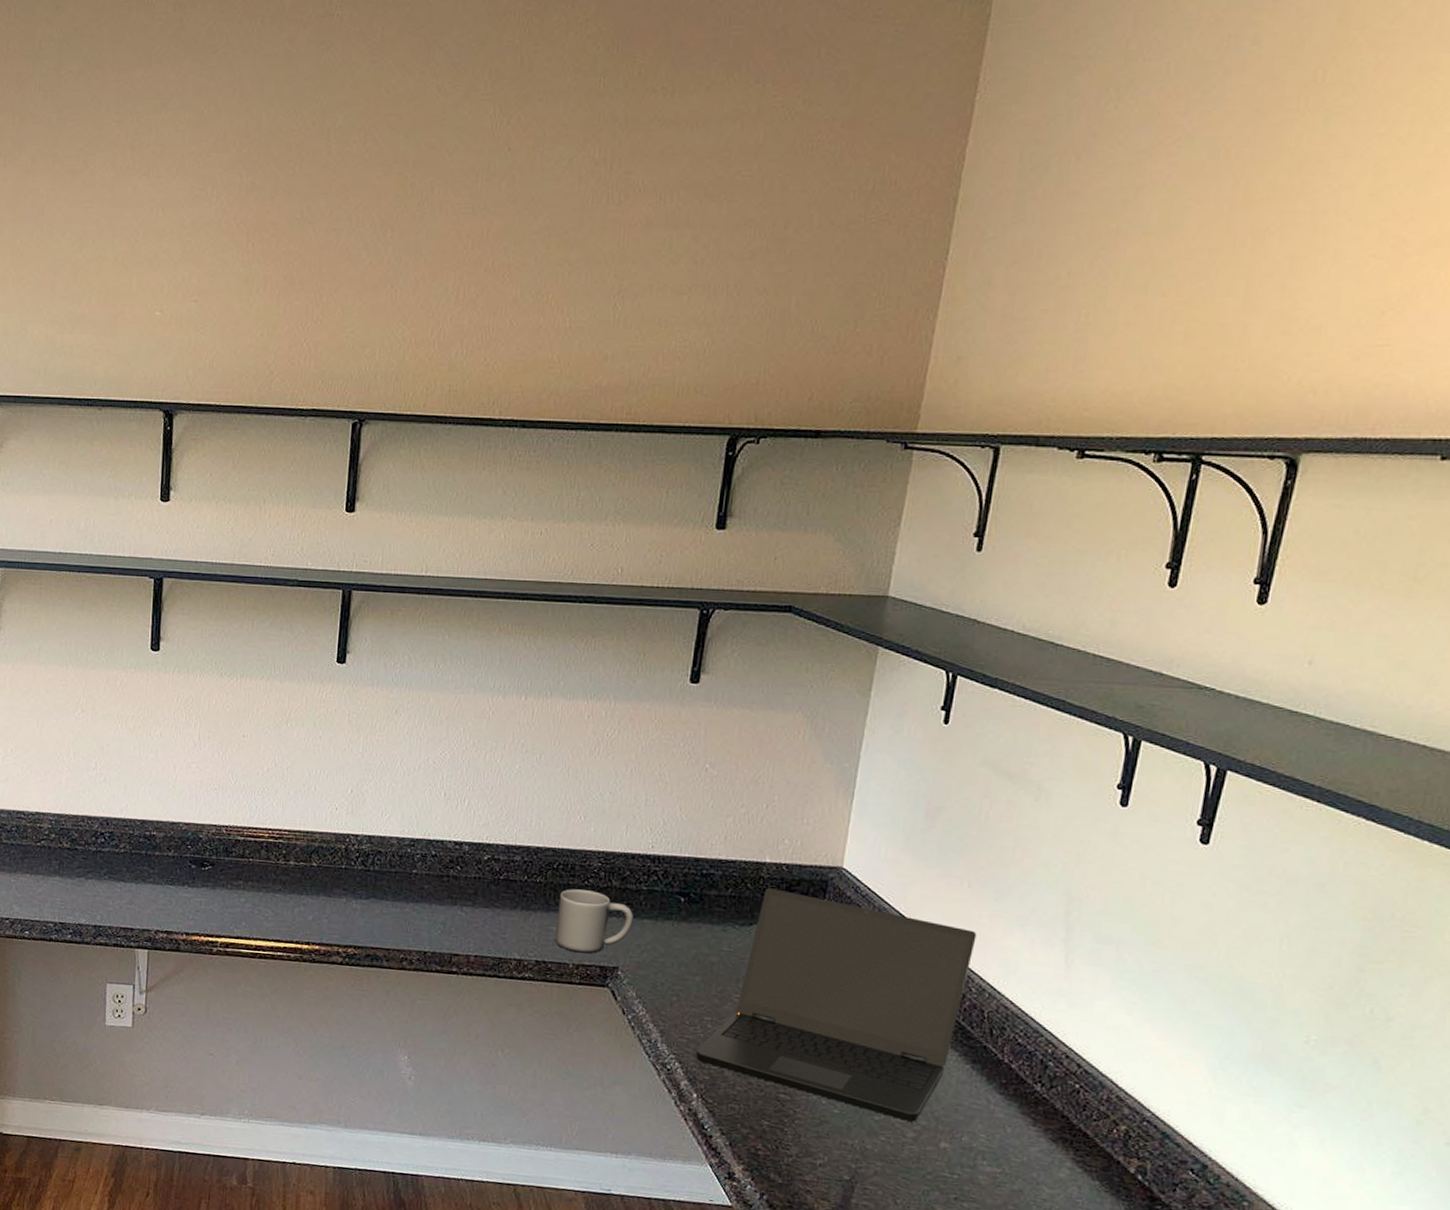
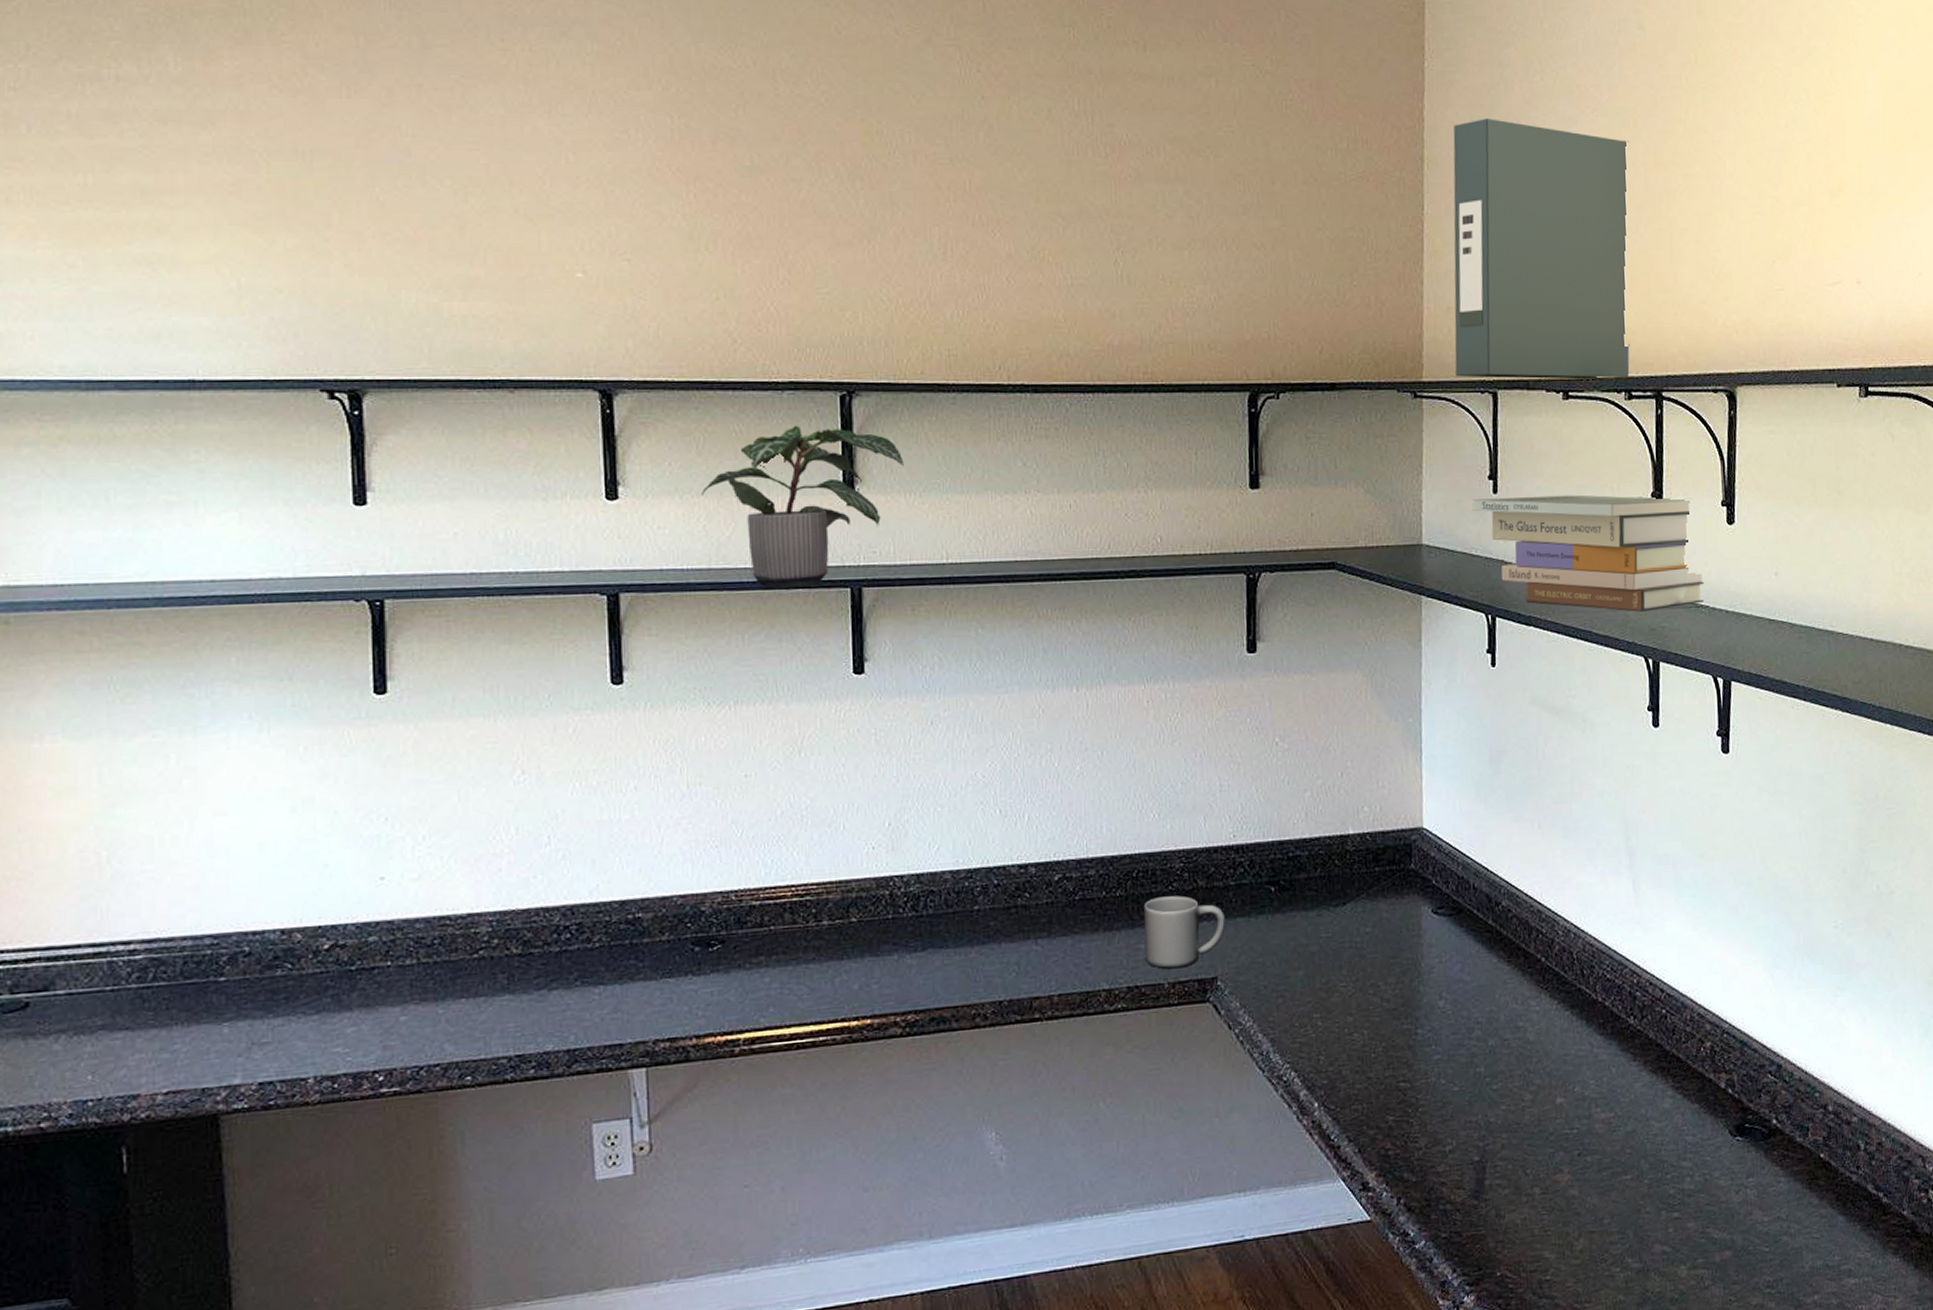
potted plant: none [233,447,399,586] -> present [702,425,904,588]
laptop: present [696,888,977,1122] -> none [1311,861,1554,1084]
books: none [950,555,1218,687] -> present [1472,494,1704,612]
binder: none [955,154,1215,439] -> present [1453,118,1630,380]

